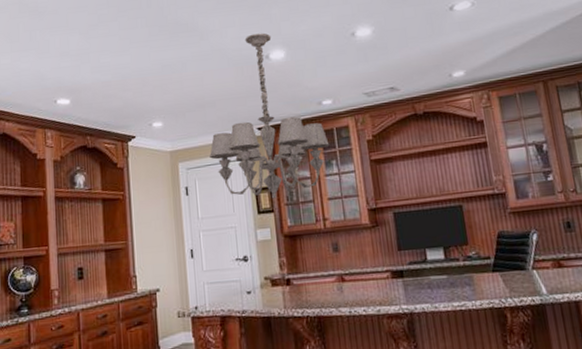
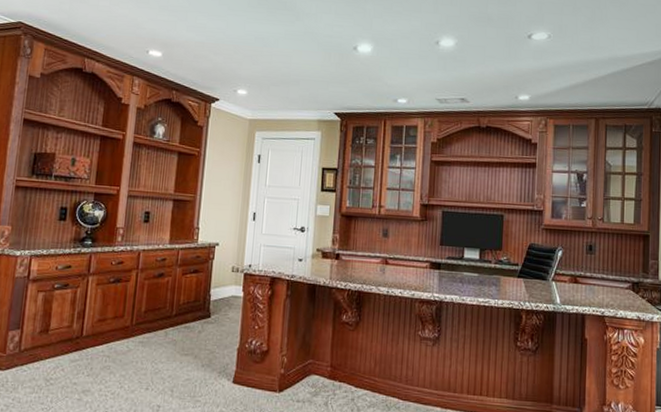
chandelier: present [210,32,330,199] -> none [286,24,397,180]

